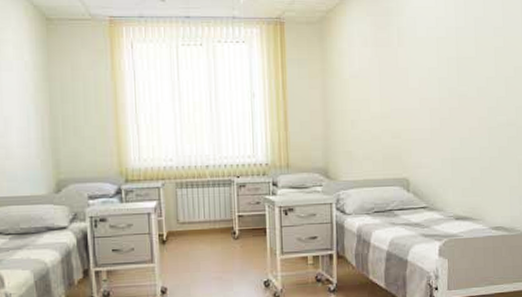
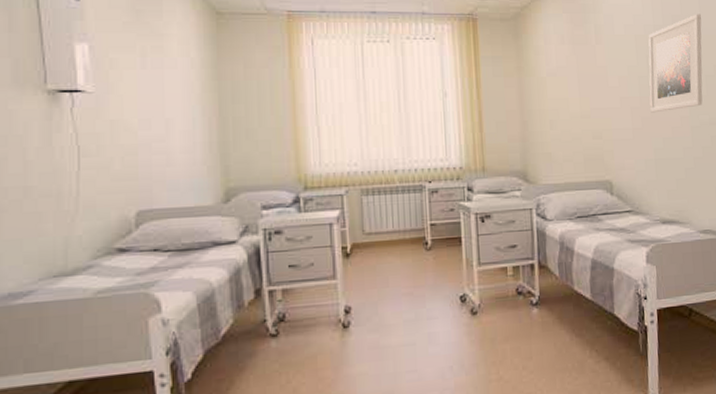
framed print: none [448,15,504,114] -> present [648,14,703,113]

